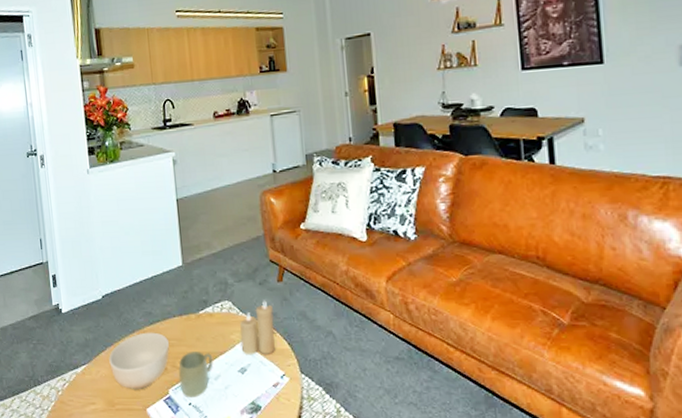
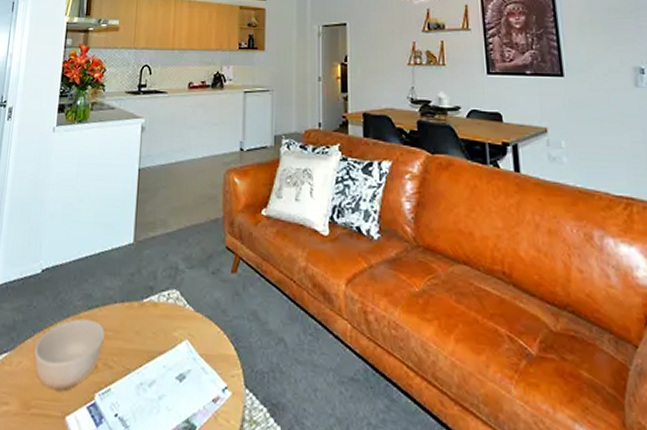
mug: present [178,352,213,399] -> none [108,347,150,409]
candle: present [240,300,275,356] -> none [183,293,224,361]

